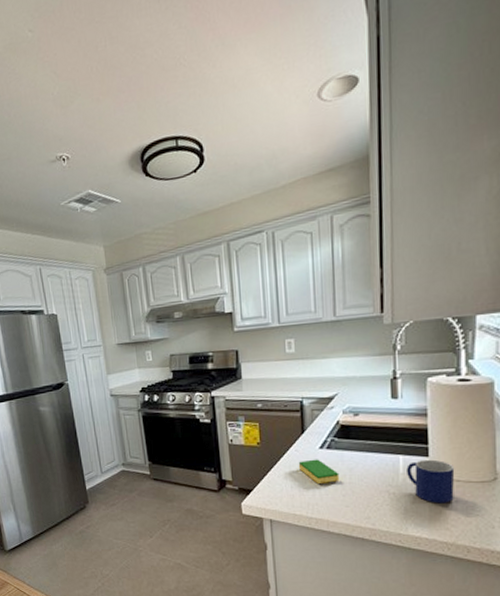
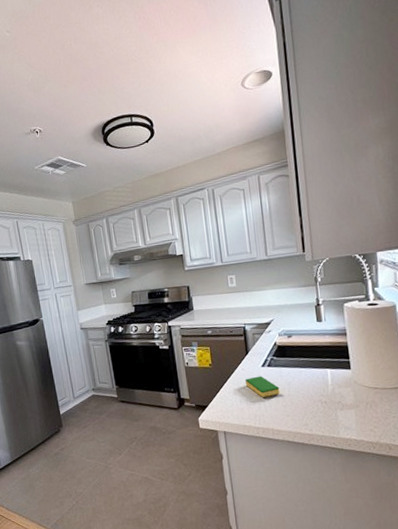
mug: present [406,459,455,503] -> none [334,371,374,409]

